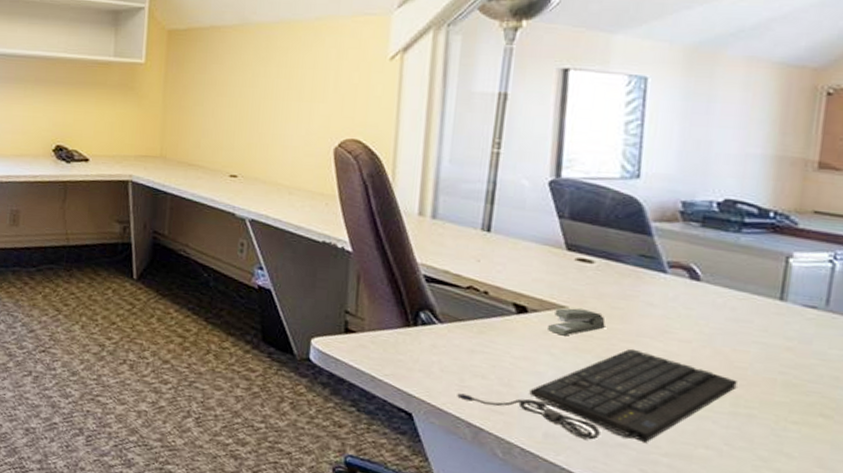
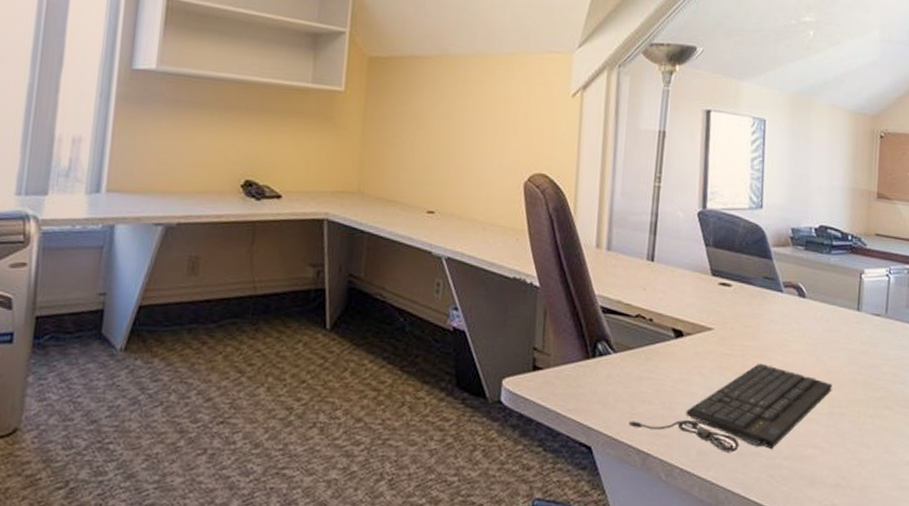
stapler: present [546,308,606,336] -> none [698,329,741,356]

